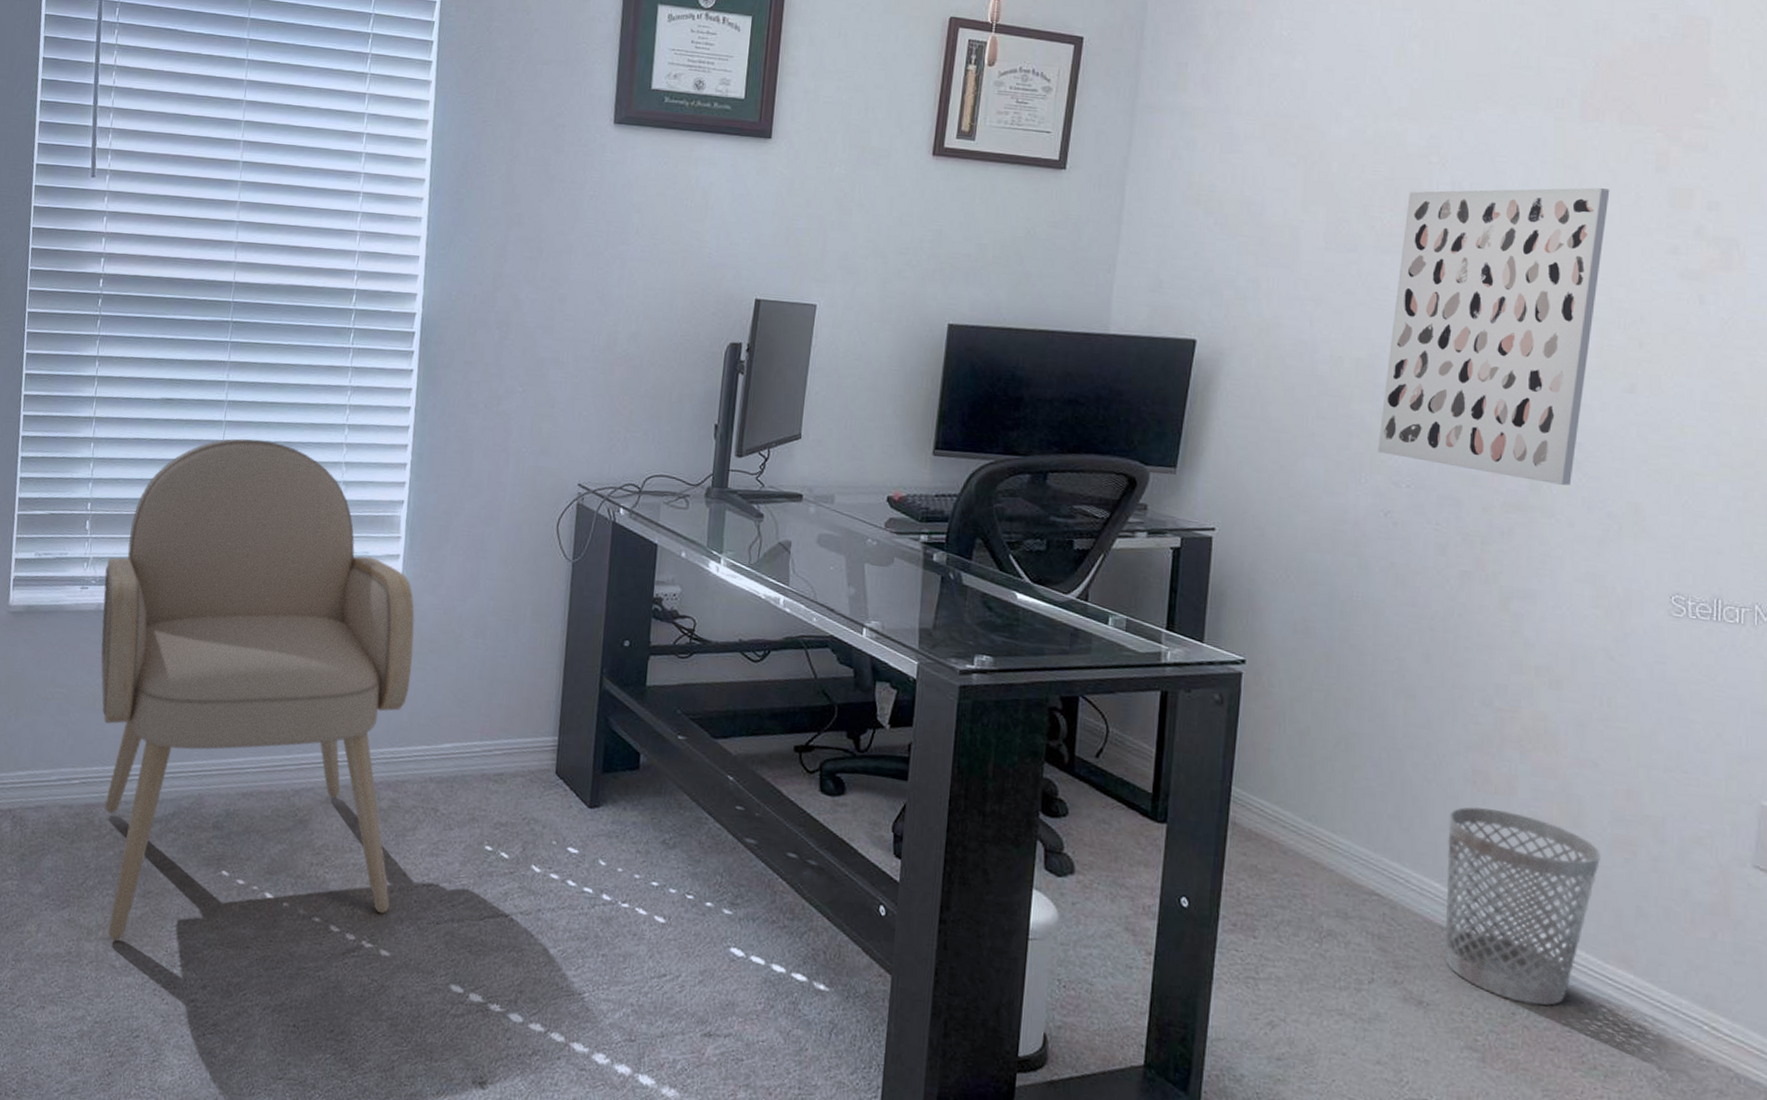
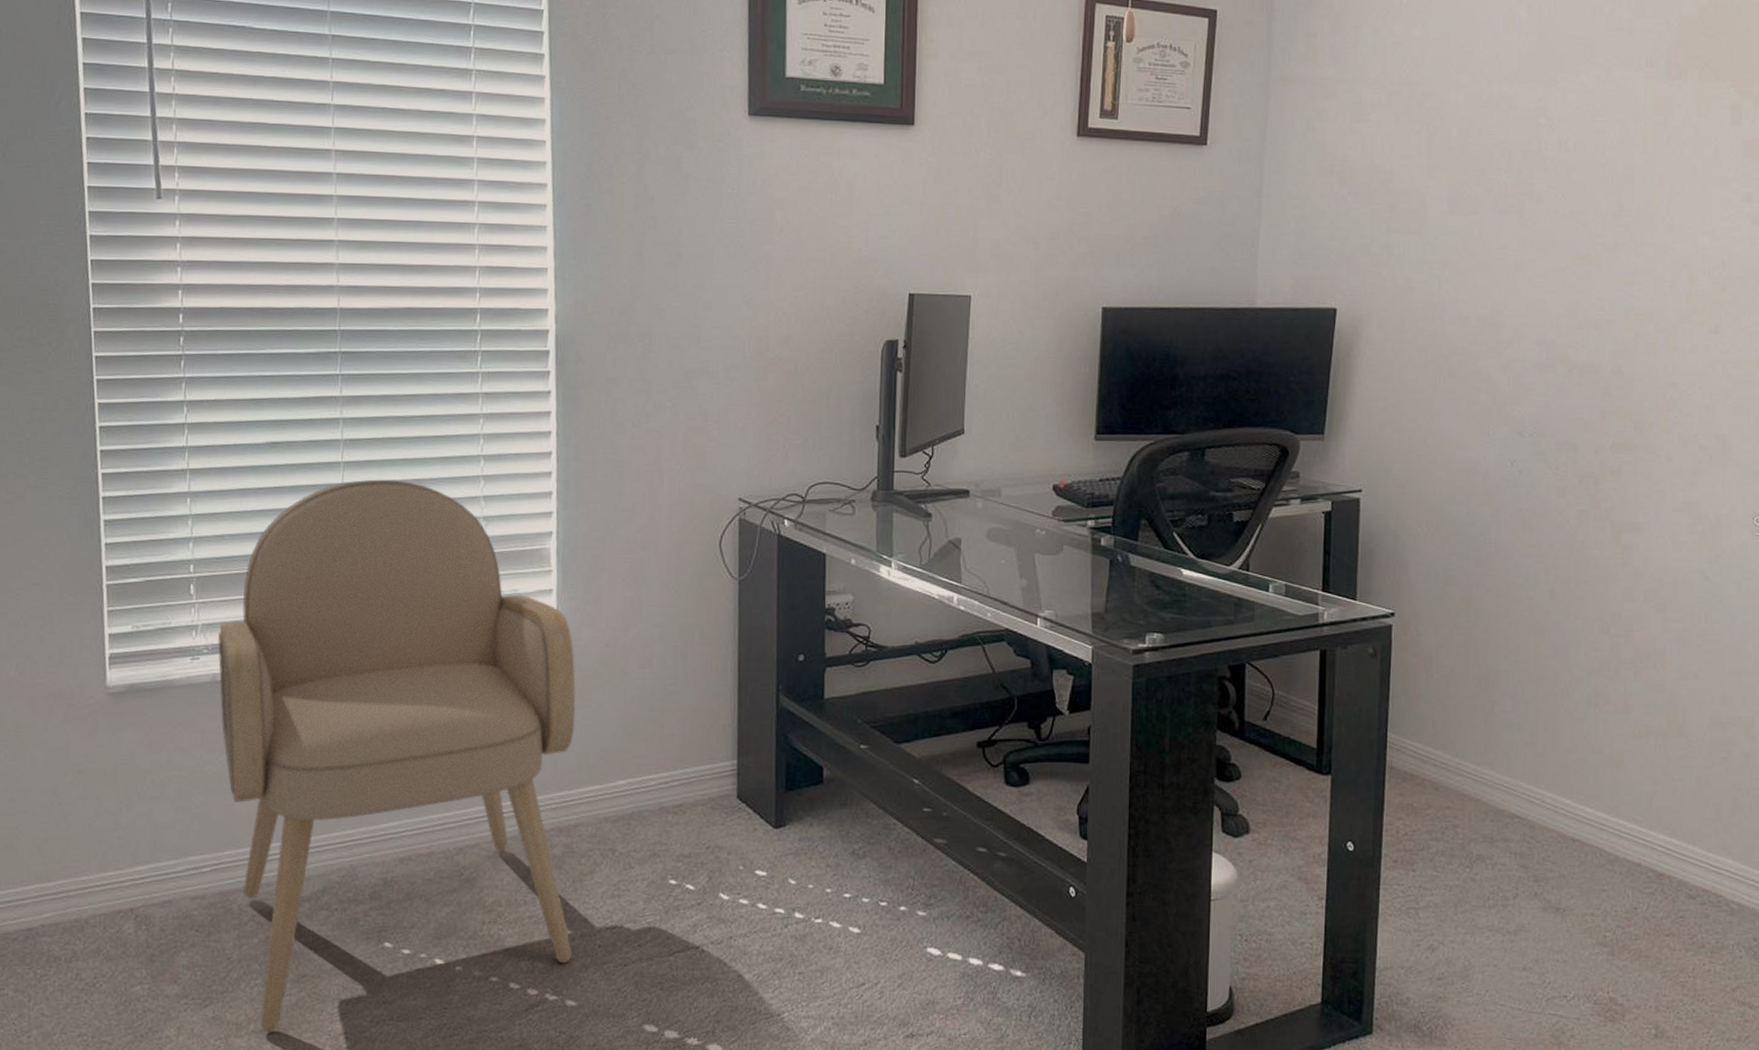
wall art: present [1377,187,1610,486] -> none [1503,142,1694,423]
wastebasket: present [1444,807,1600,1006] -> none [1575,726,1702,898]

